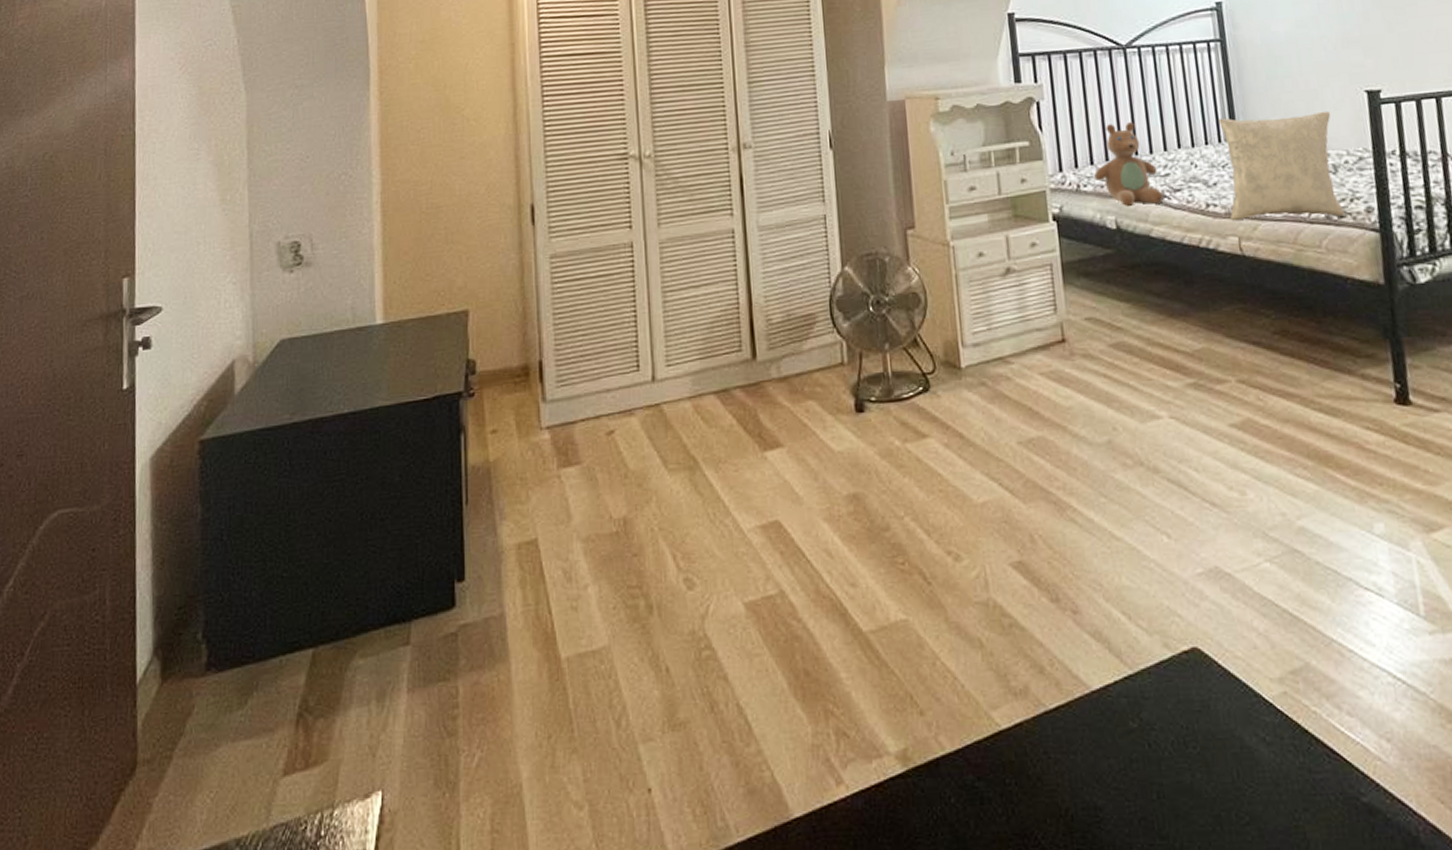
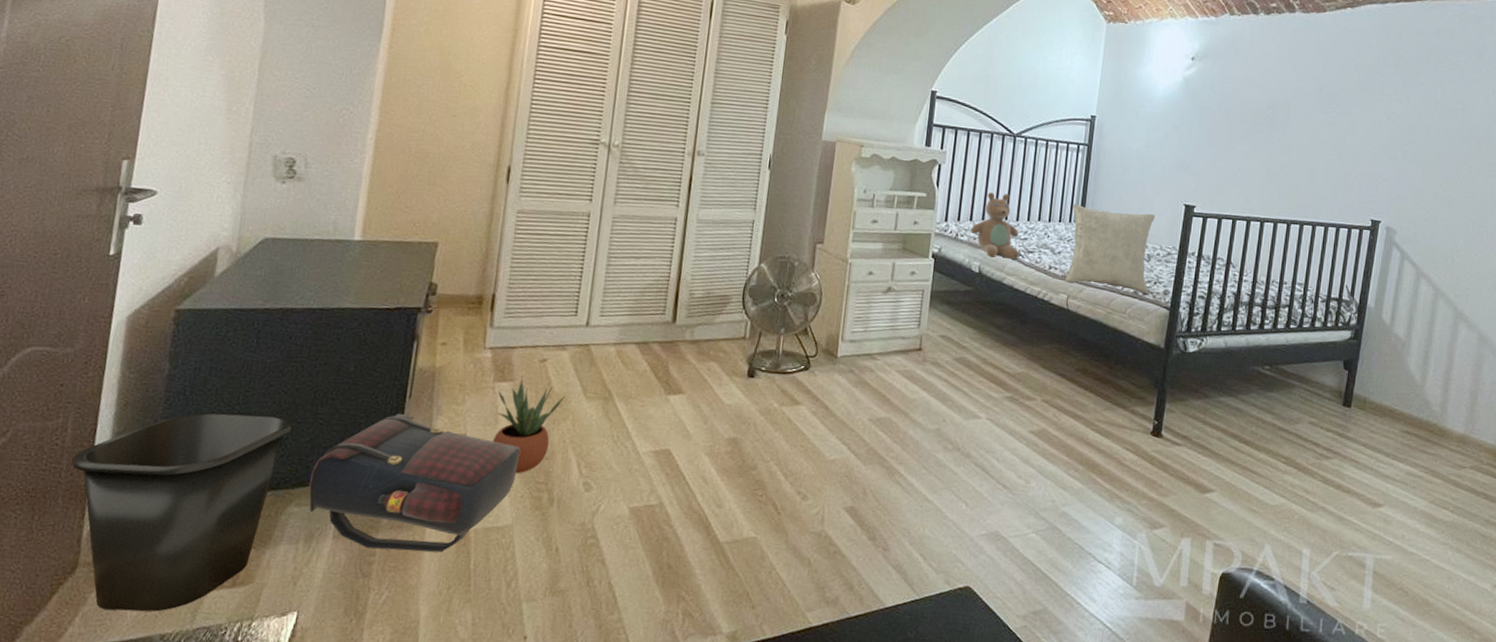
waste bin: none [116,548,343,815] -> present [72,411,294,612]
satchel: none [372,525,604,698] -> present [309,414,520,552]
potted plant: none [565,453,644,580] -> present [492,376,566,474]

